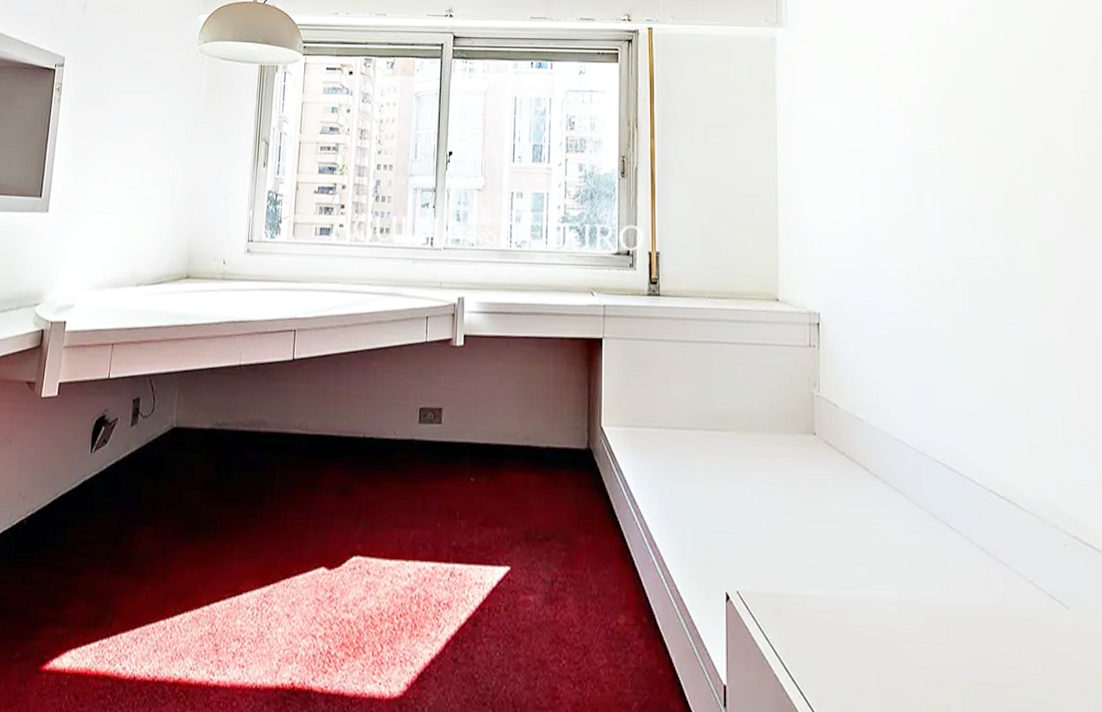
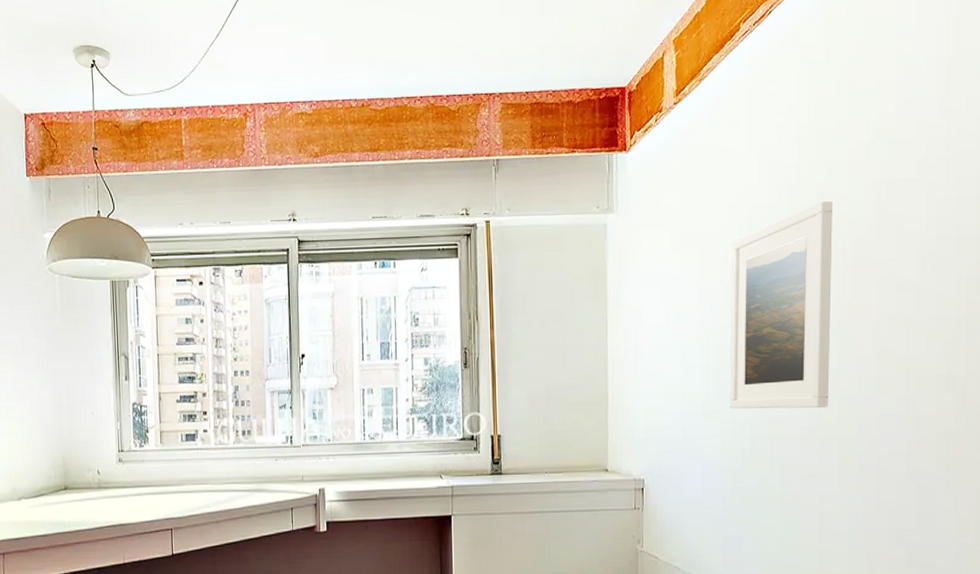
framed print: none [910,27,1027,246] -> present [729,201,833,409]

